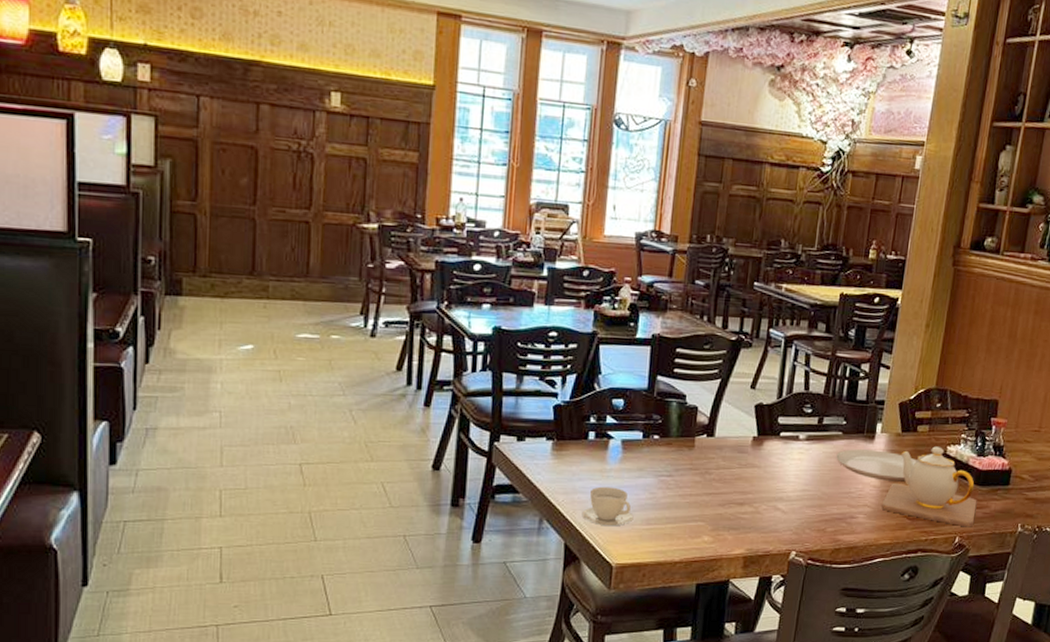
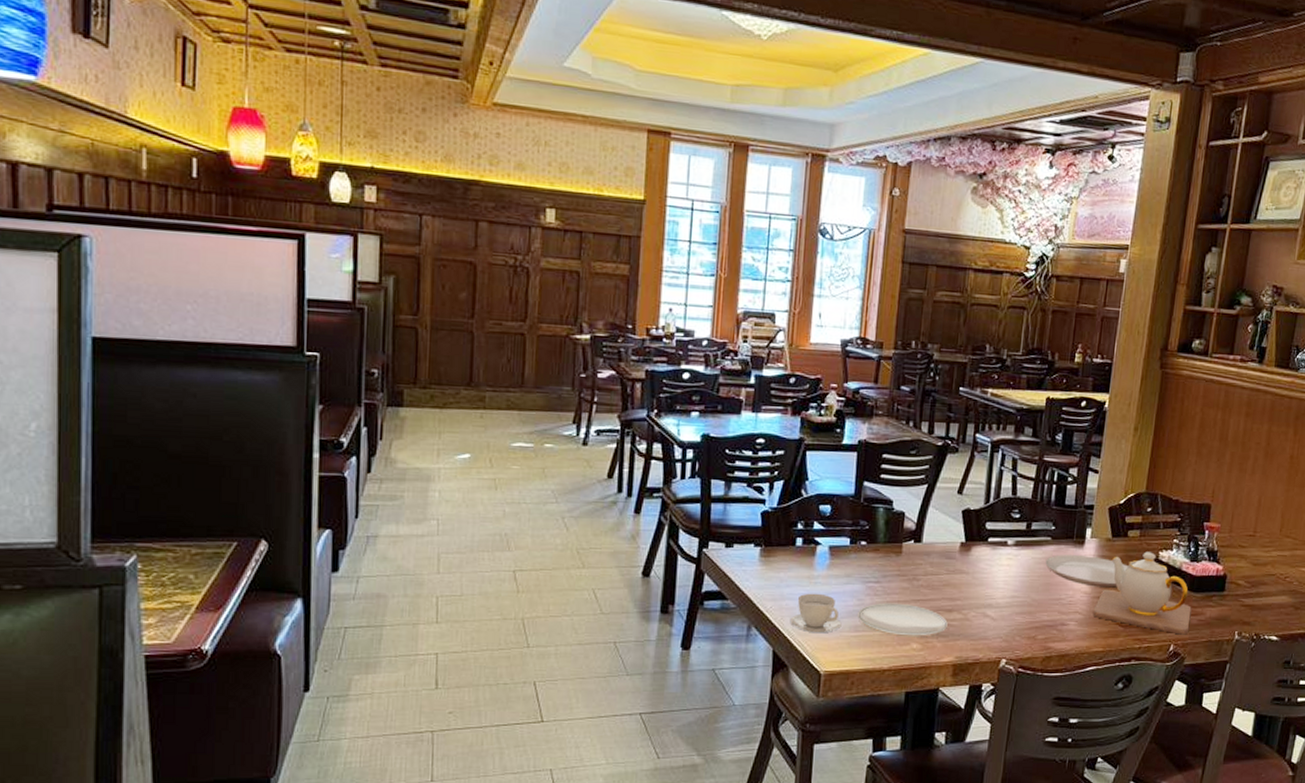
plate: none [650,496,739,531] -> present [858,602,948,638]

